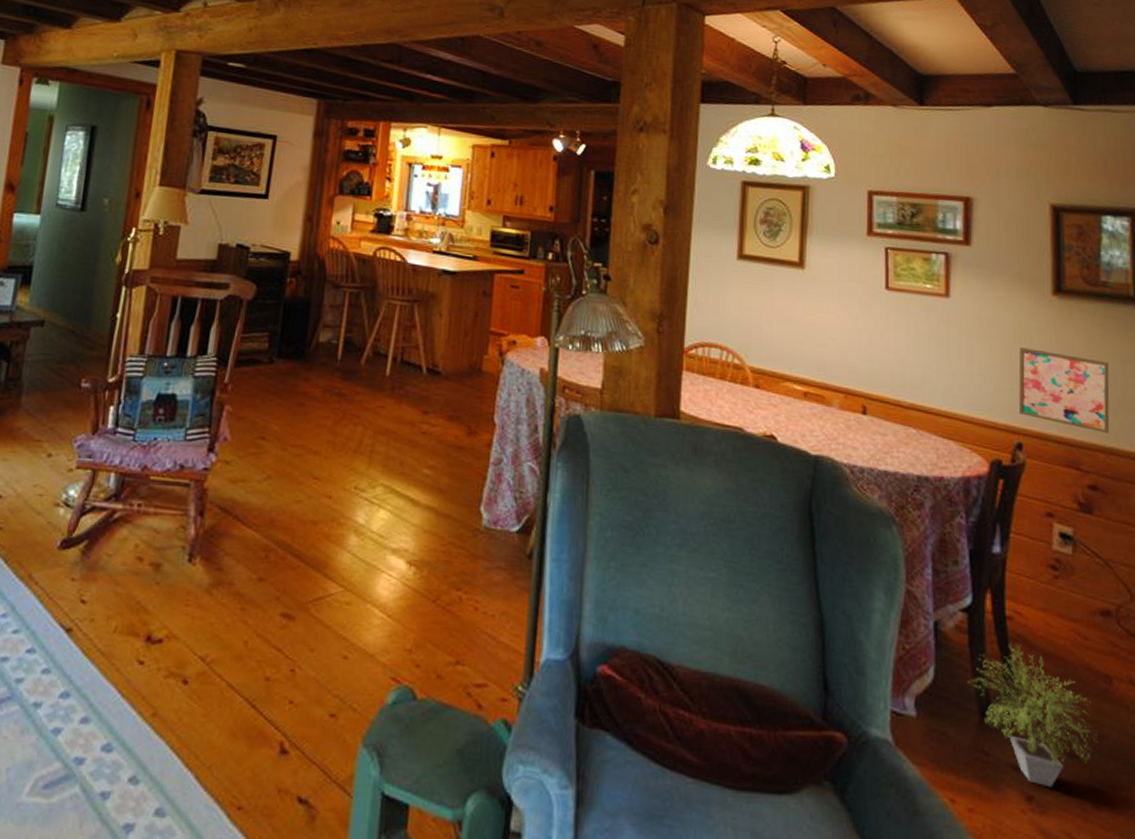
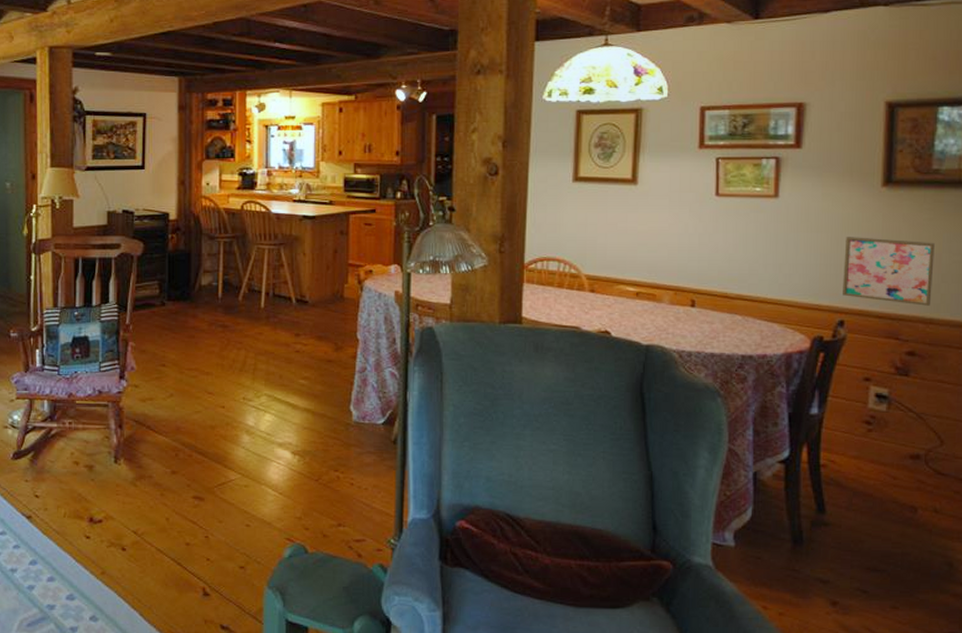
potted plant: present [968,643,1097,788] -> none [783,485,900,595]

